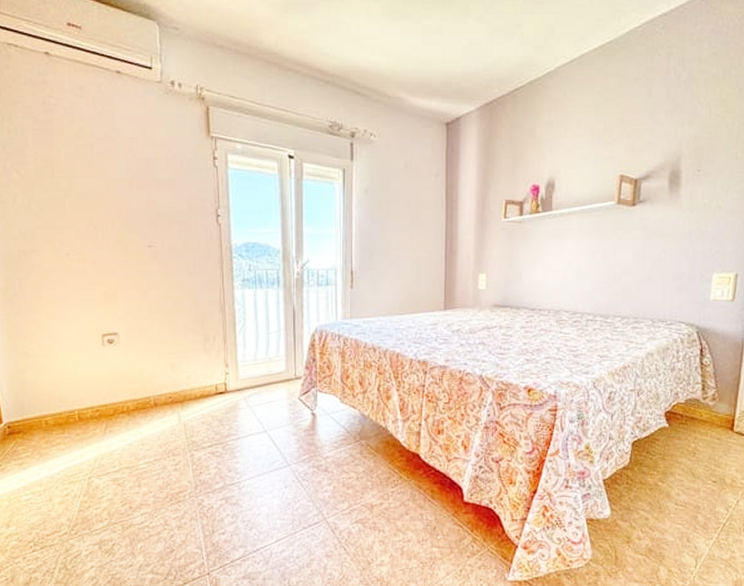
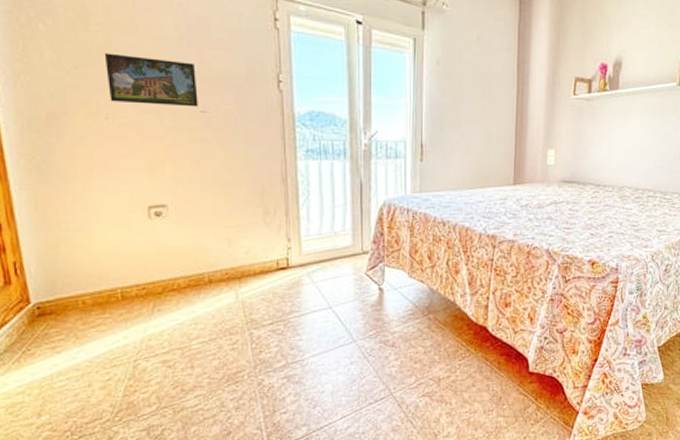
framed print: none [66,196,146,242] -> present [104,53,198,107]

